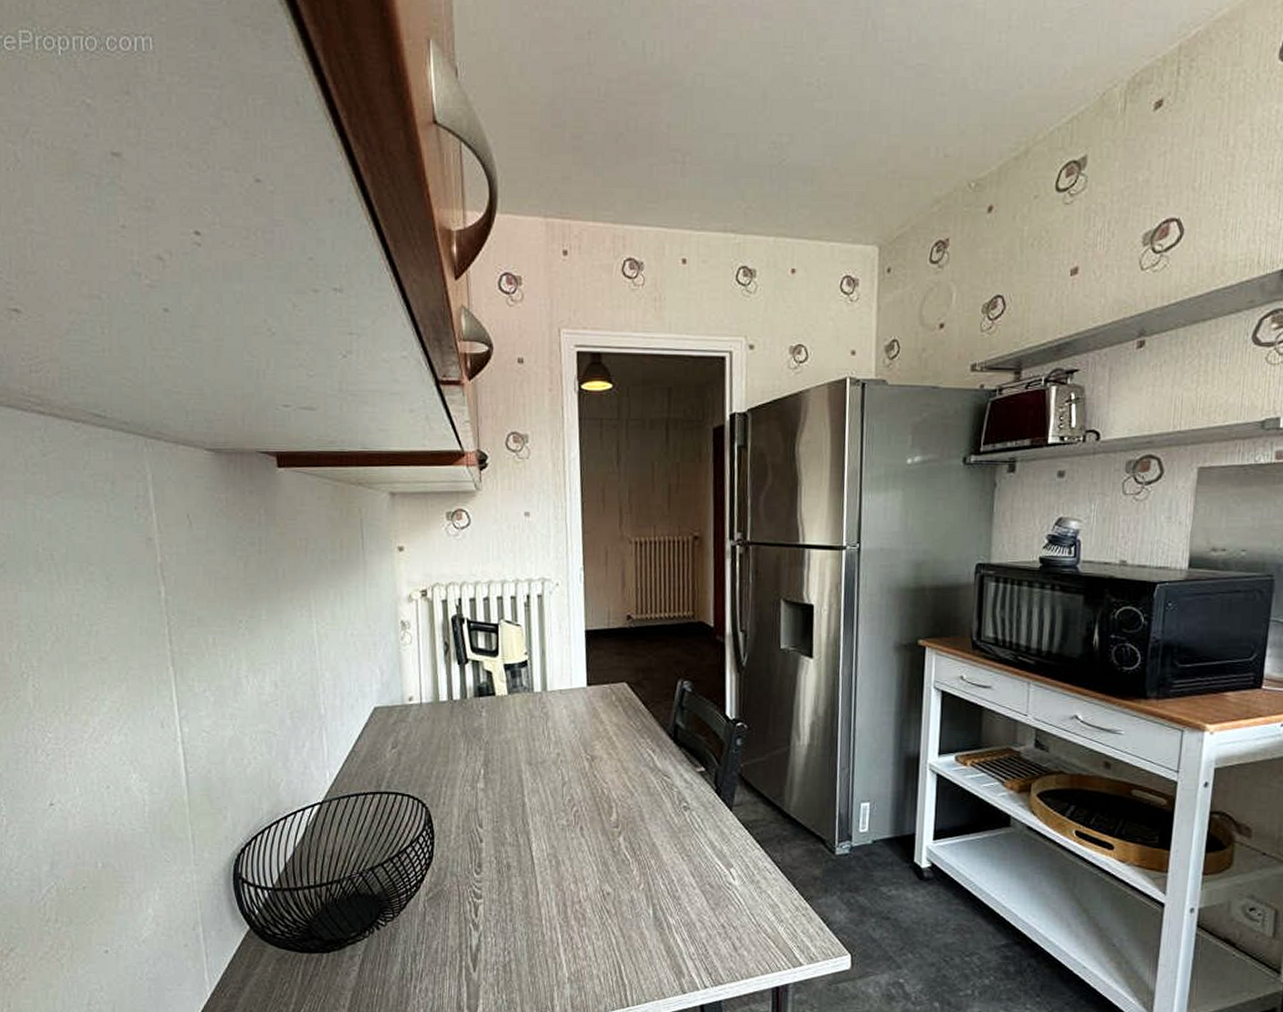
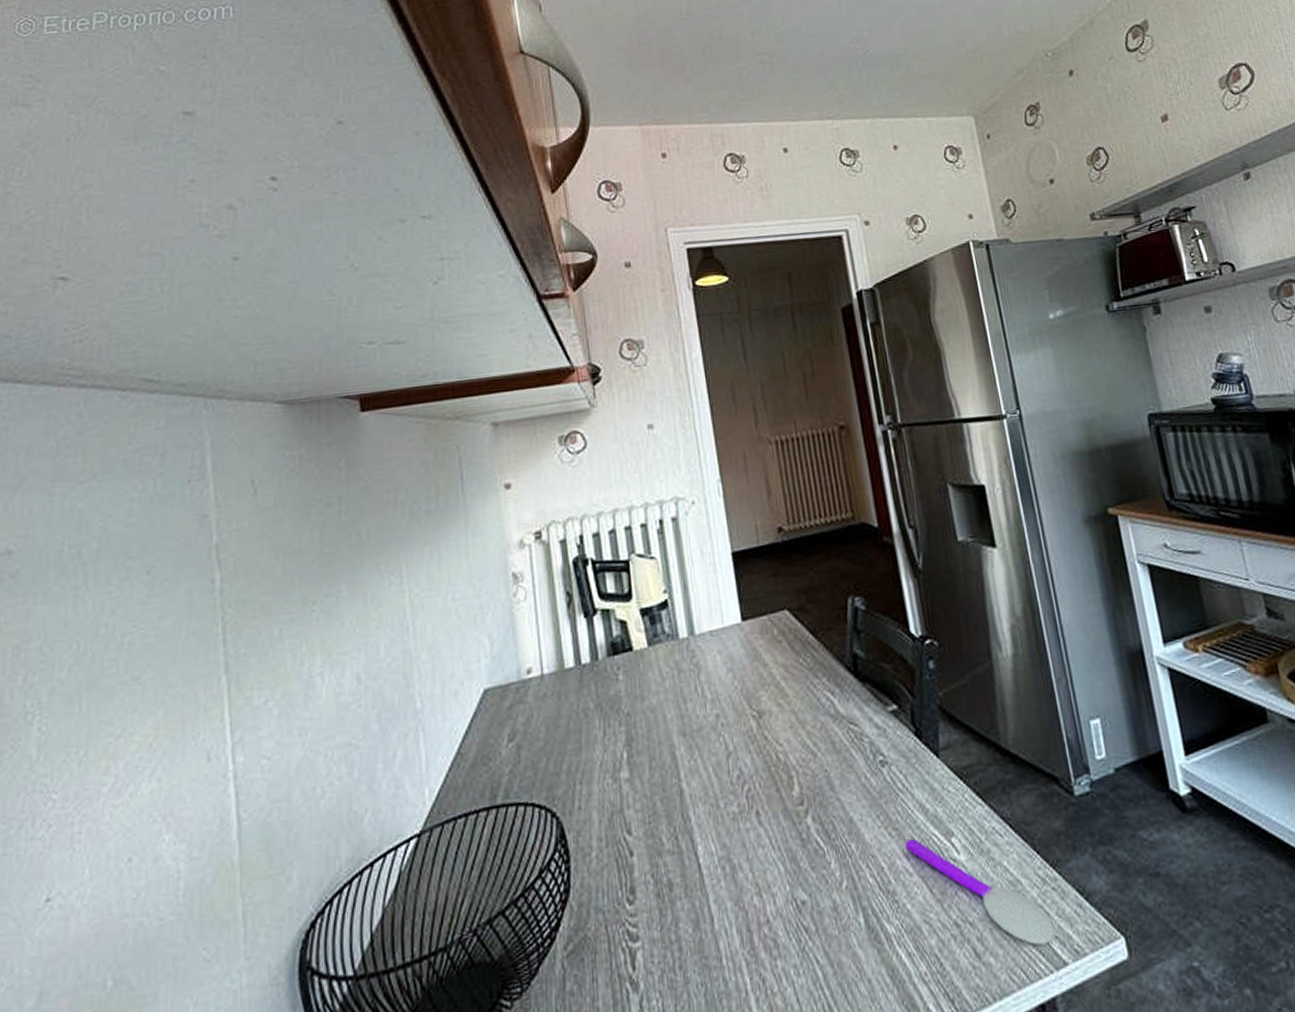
spoon: none [693,864,799,950] -> present [905,838,1057,946]

